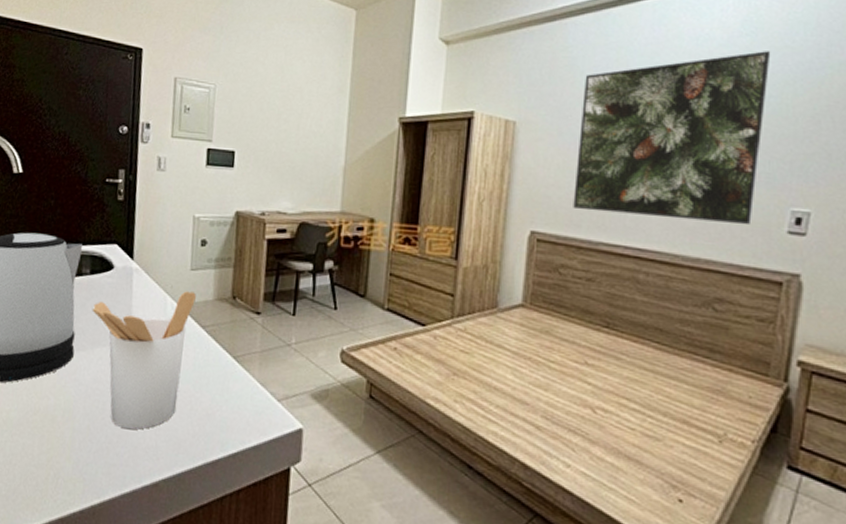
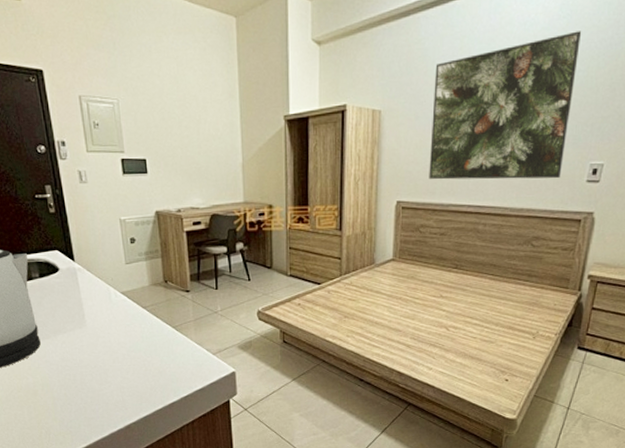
utensil holder: present [92,291,196,430] -> none [47,281,134,392]

